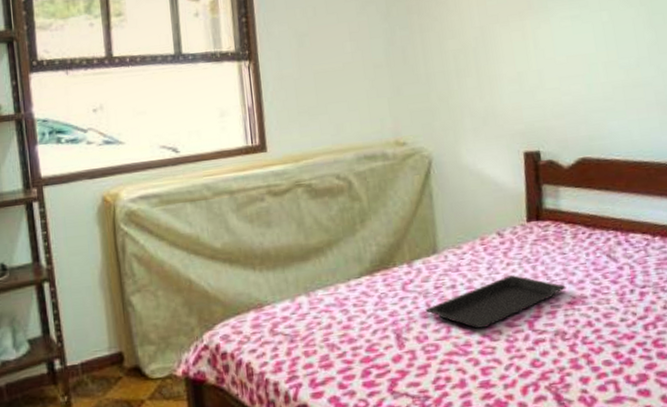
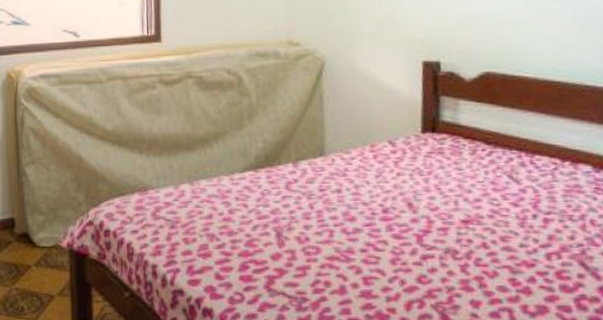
serving tray: present [424,275,566,329] -> none [307,186,461,238]

